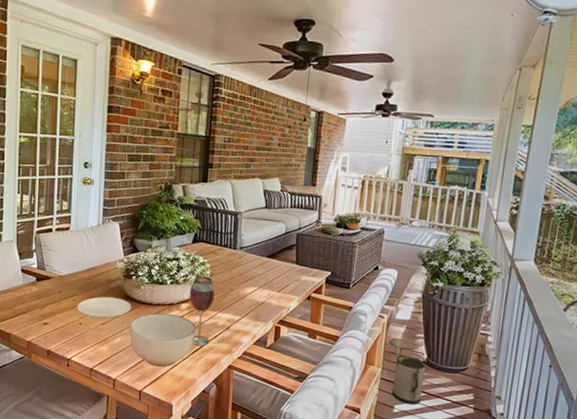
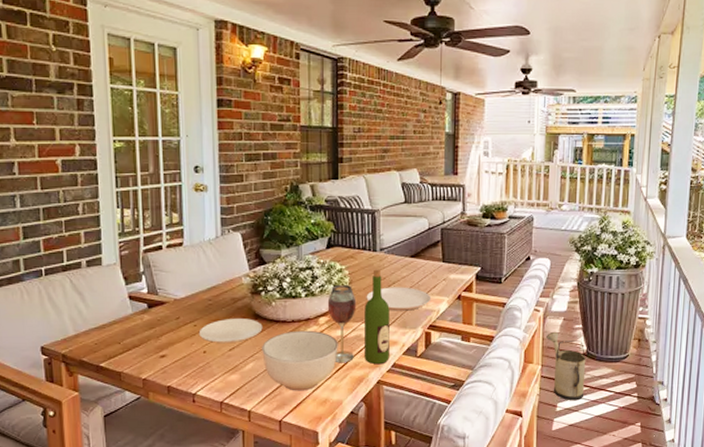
wine bottle: none [219,265,245,351] -> present [365,269,390,364]
plate: none [224,282,284,306] -> present [366,287,432,311]

